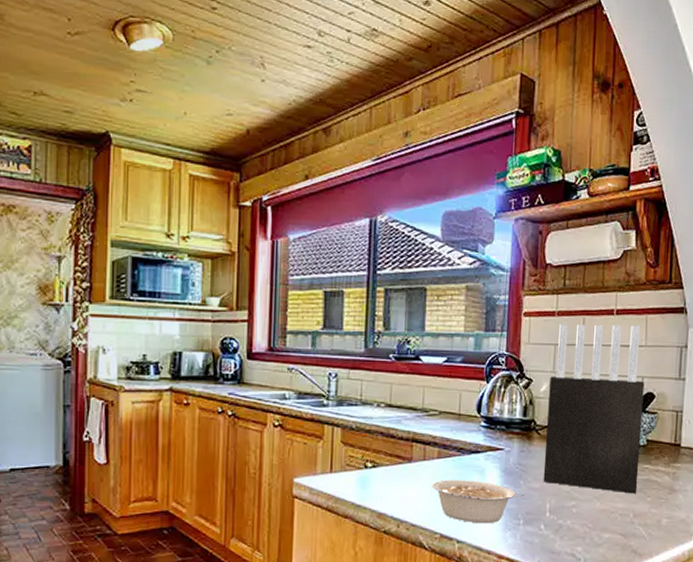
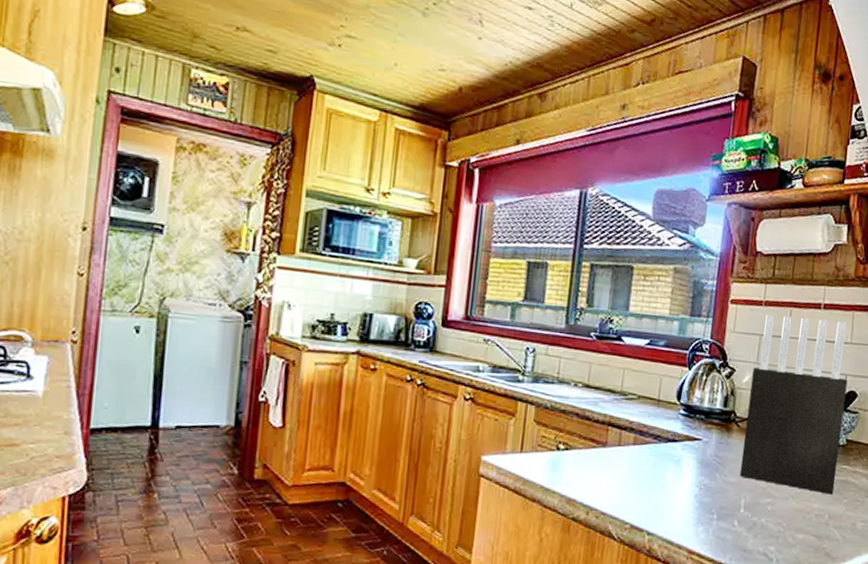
legume: present [432,479,525,524] -> none [625,467,720,517]

